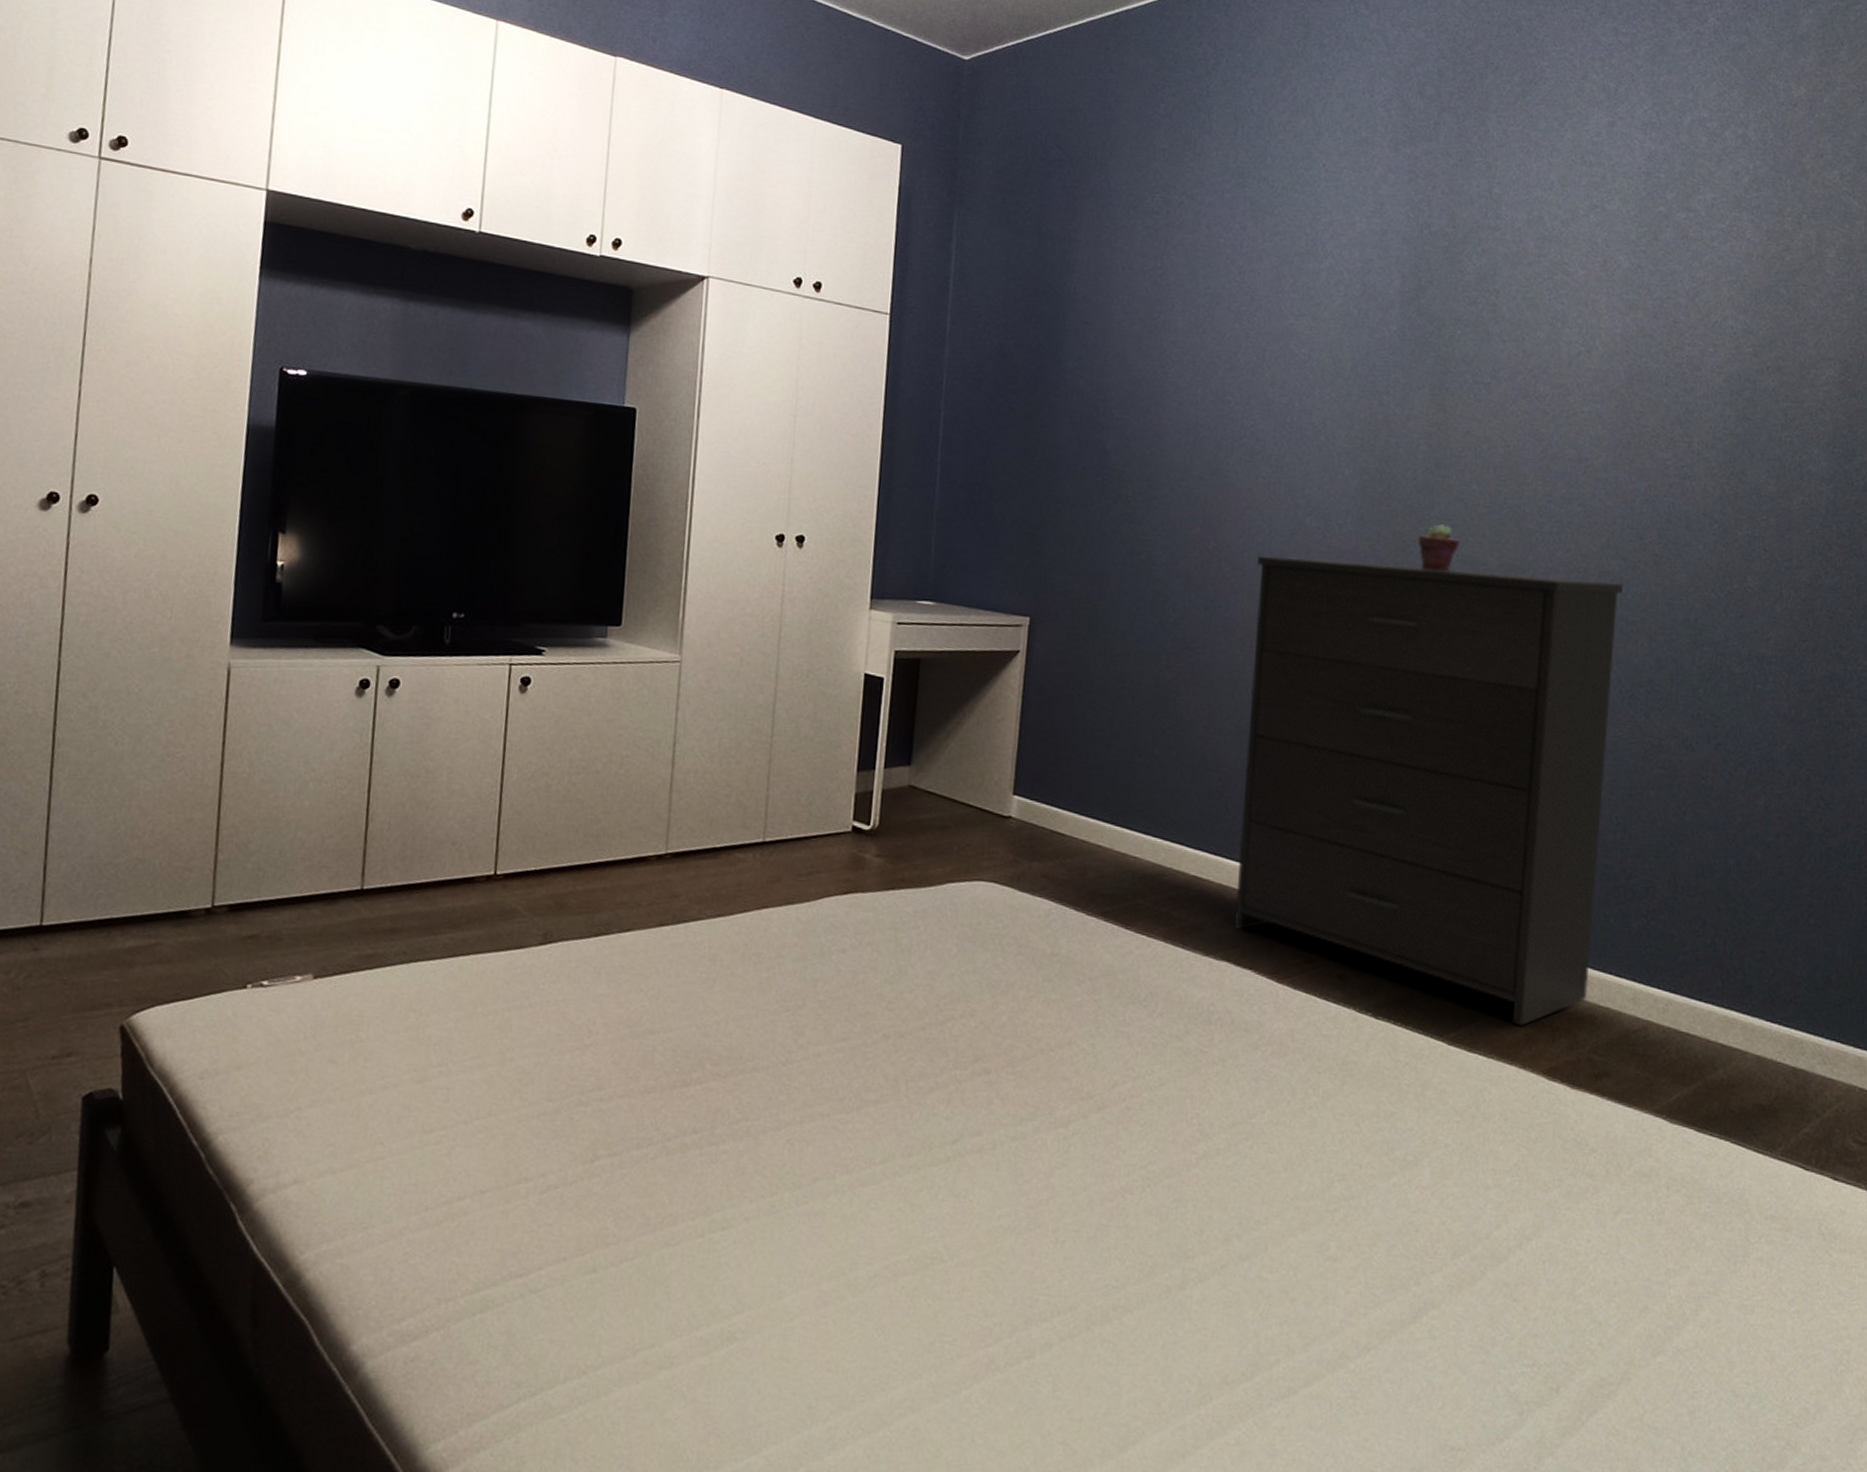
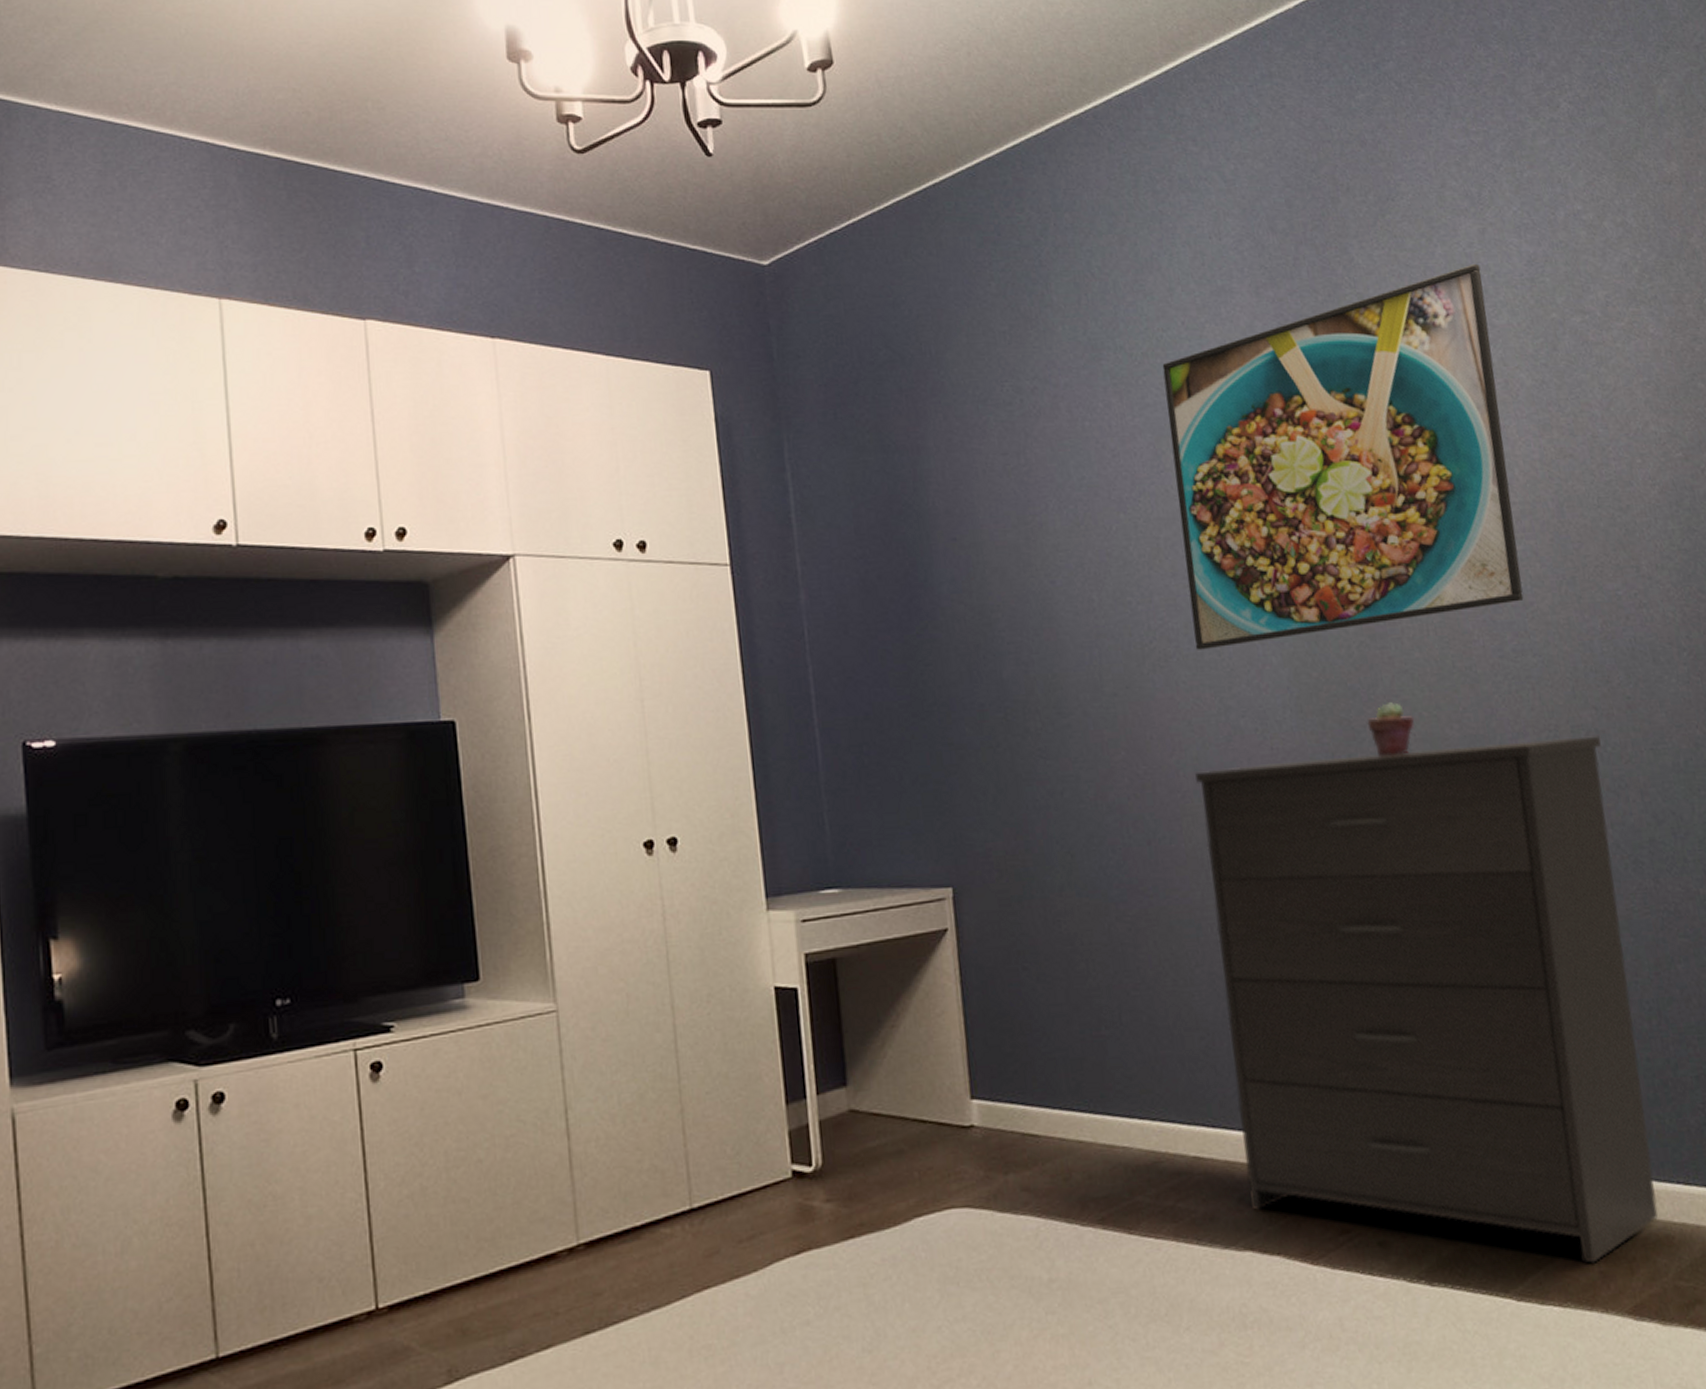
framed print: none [1279,151,1603,457] -> present [1162,263,1524,650]

